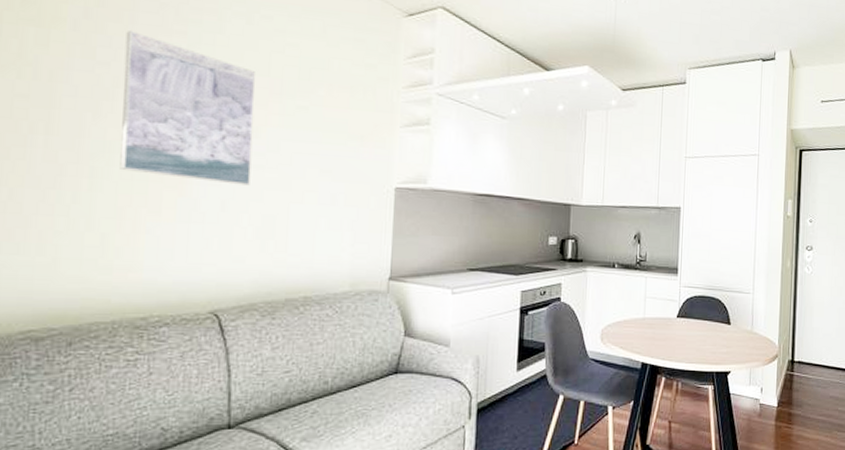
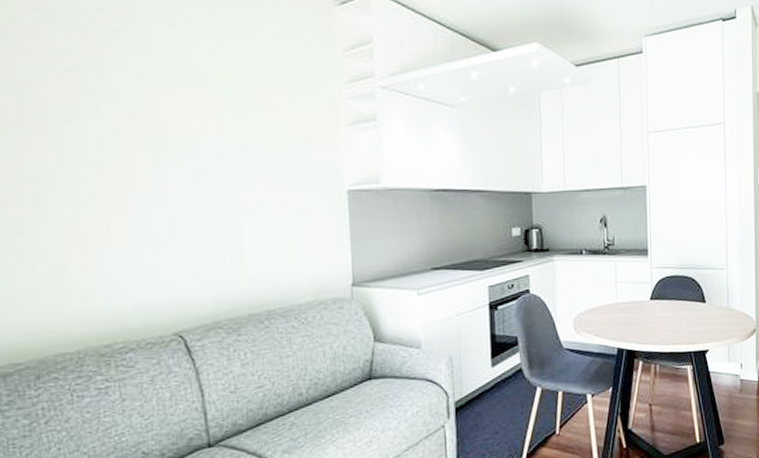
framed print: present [119,31,256,186] -> none [45,47,197,201]

